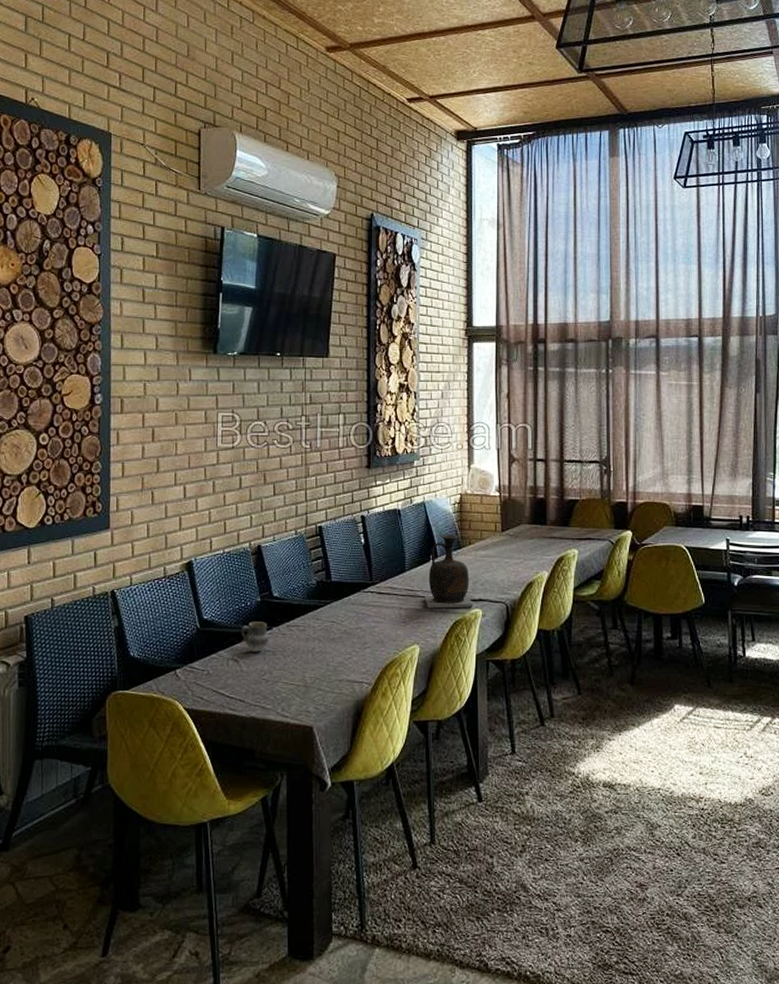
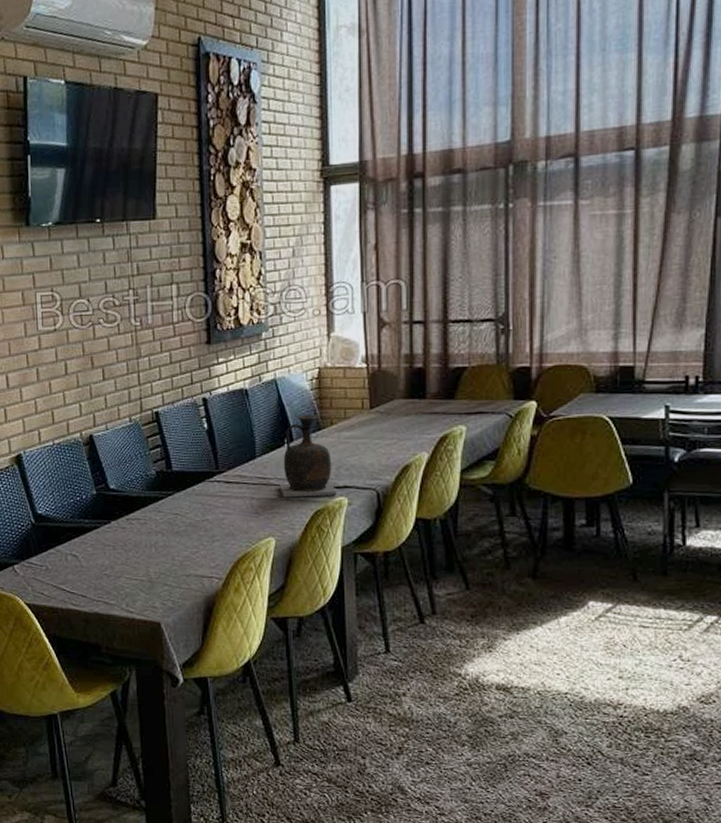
cup: present [241,622,269,652] -> none [77,515,109,547]

